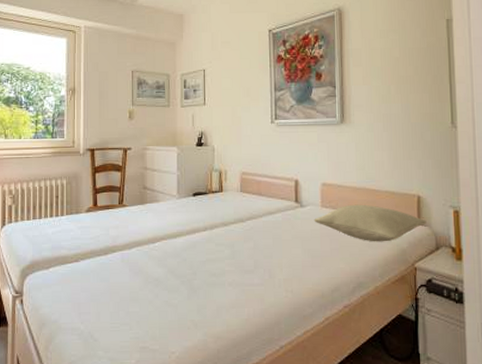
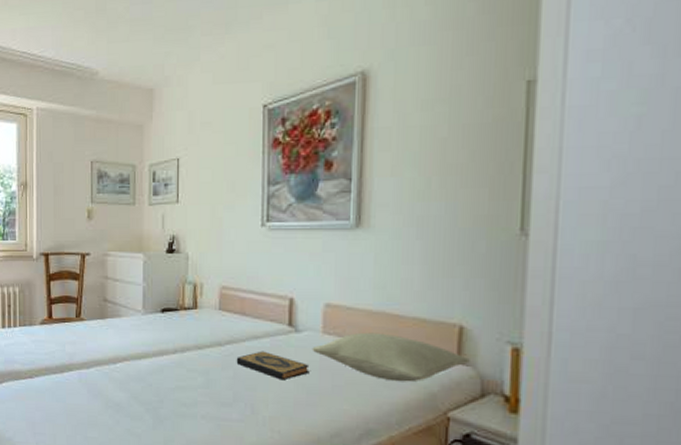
hardback book: none [255,224,313,248] -> present [236,351,310,381]

